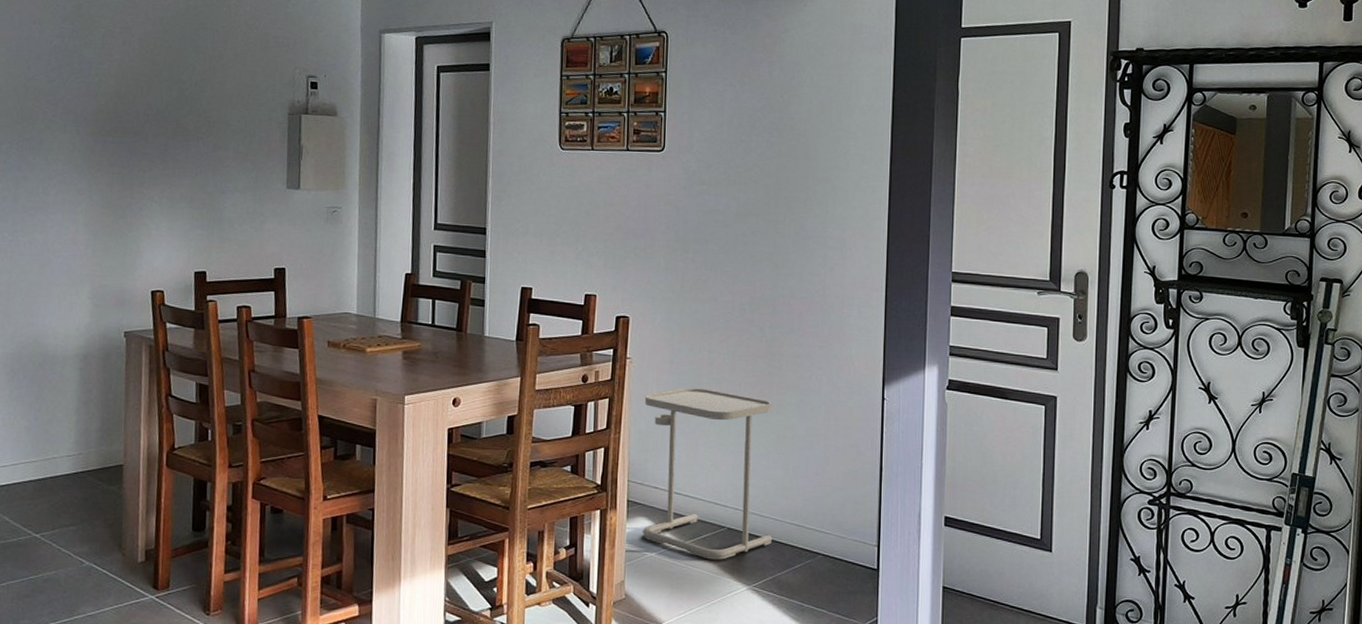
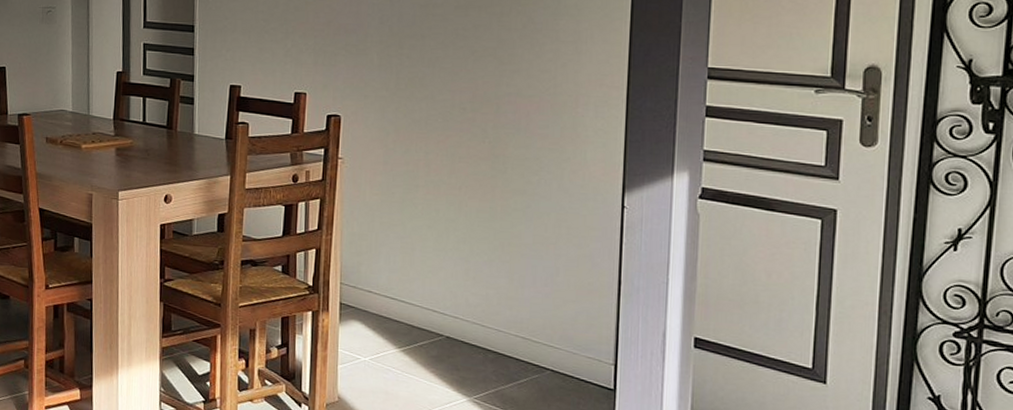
side table: present [642,388,773,560] -> none [355,190,496,369]

